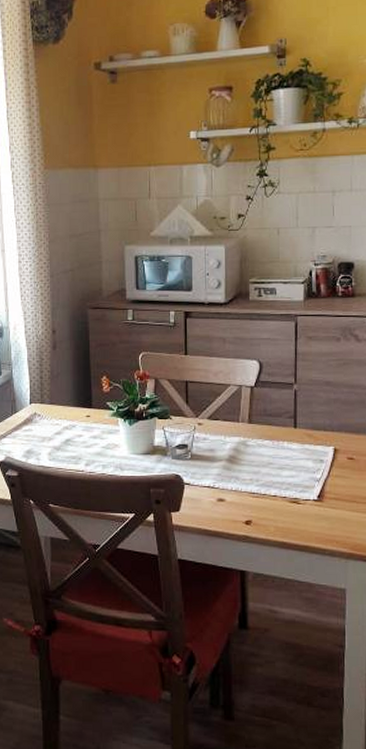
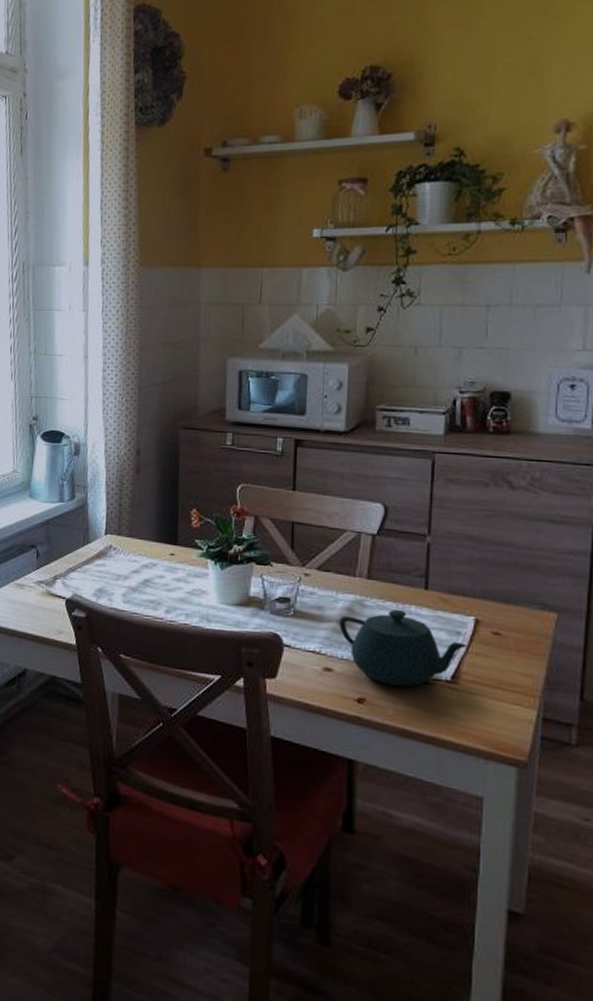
teapot: none [227,446,329,508] -> present [338,609,468,687]

